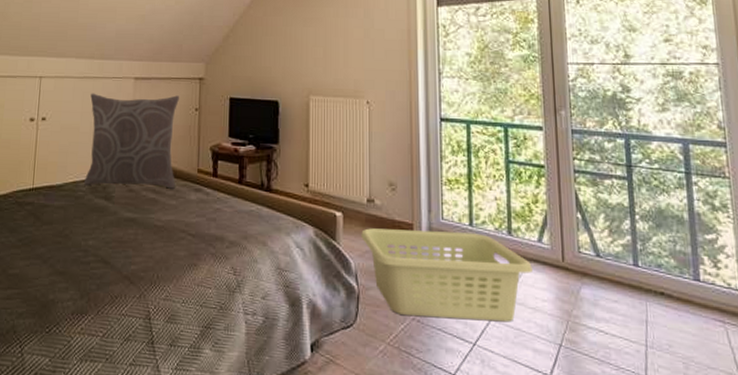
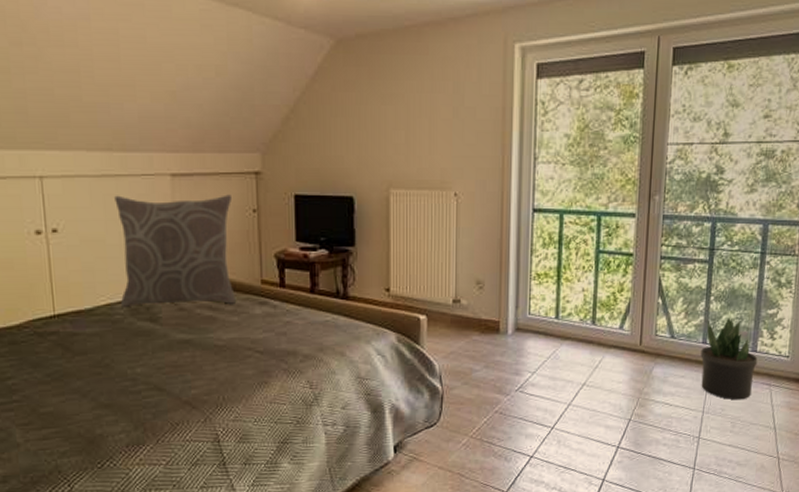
laundry basket: present [361,228,533,322] -> none [446,325,612,410]
planter: none [633,239,703,337] -> present [700,317,758,400]

